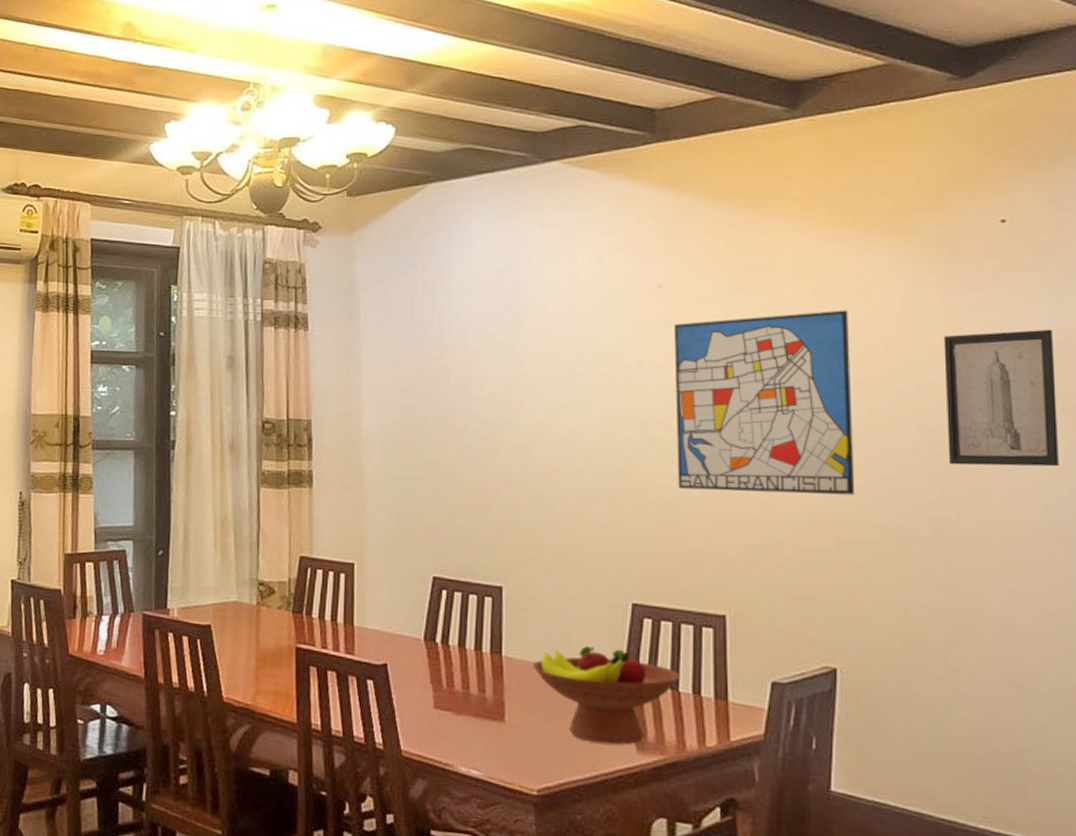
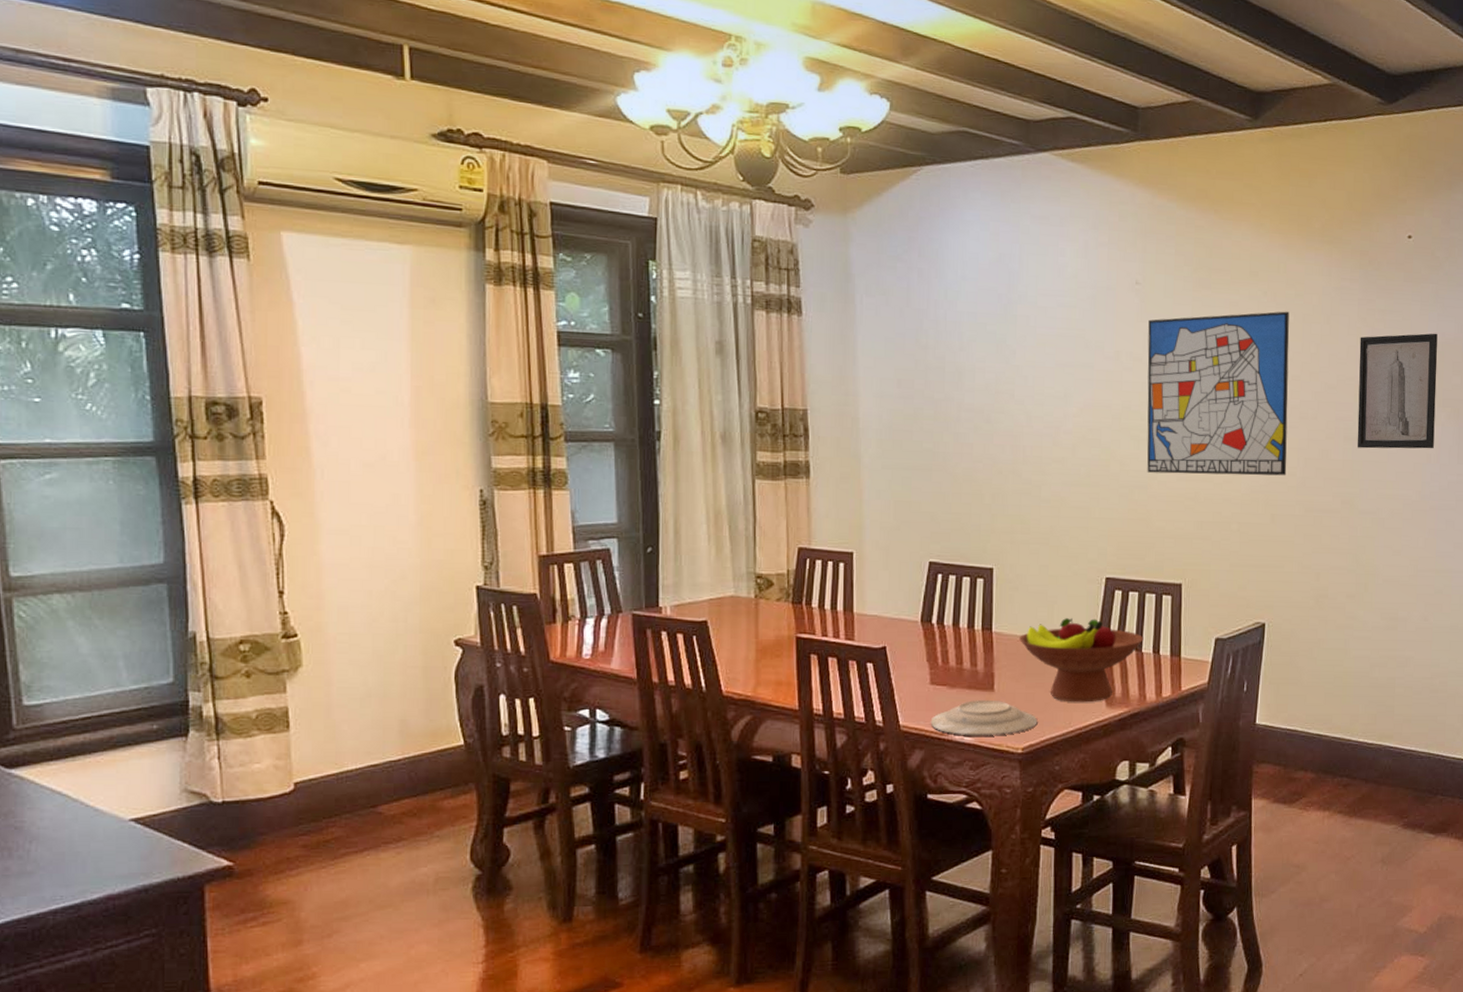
plate: none [434,730,555,773] -> present [930,699,1038,736]

